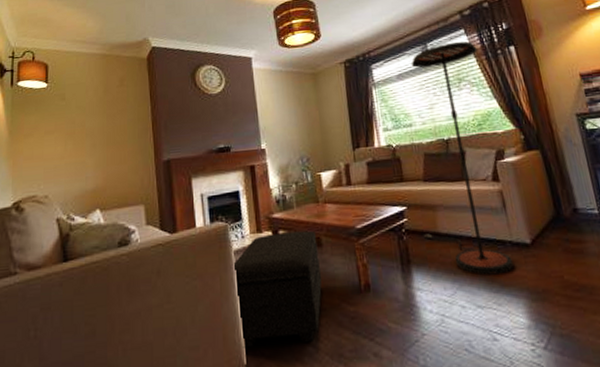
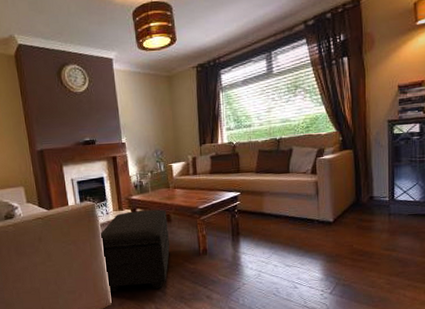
floor lamp: present [411,41,513,275] -> none [252,50,317,244]

